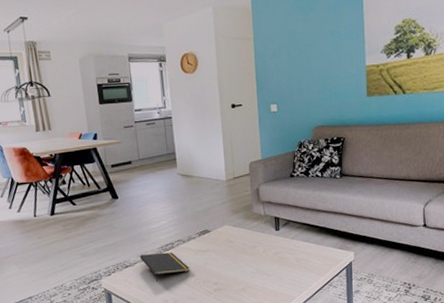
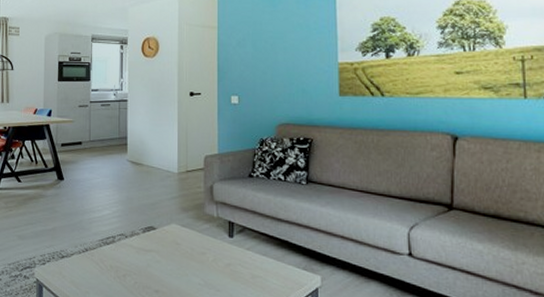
notepad: present [139,252,190,282] -> none [77,245,130,279]

